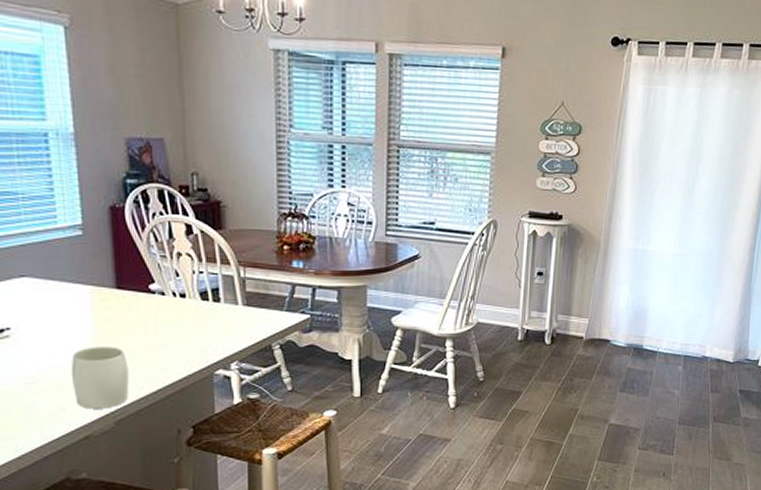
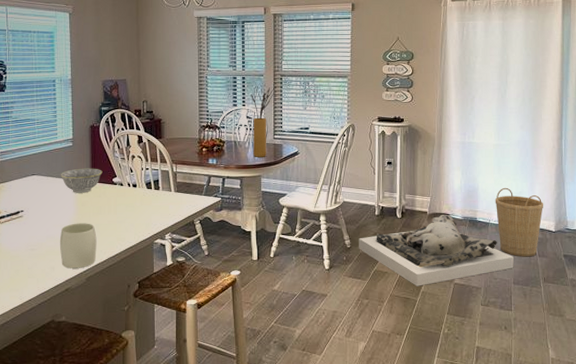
bowl: none [65,268,133,305] -> present [60,168,103,193]
vase: none [354,156,389,261] -> present [251,83,275,157]
dog bed: none [494,340,682,428] -> present [359,214,514,286]
basket: none [666,308,724,393] -> present [495,187,544,257]

